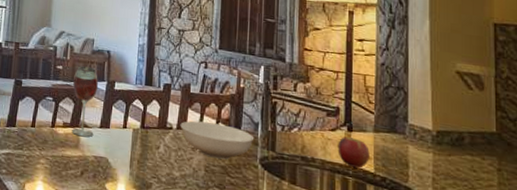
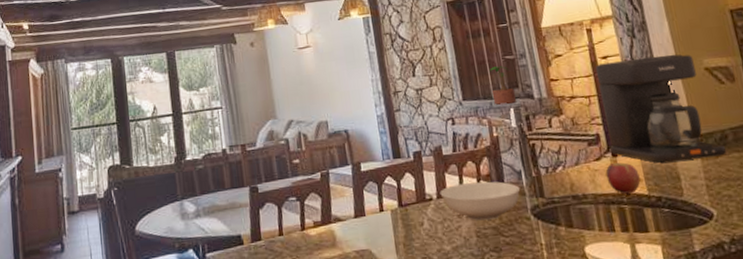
wineglass: present [72,66,99,137] -> none [314,152,349,233]
potted plant: none [248,26,268,62] -> present [489,66,516,105]
coffee maker: none [347,45,459,155] -> present [595,54,726,163]

